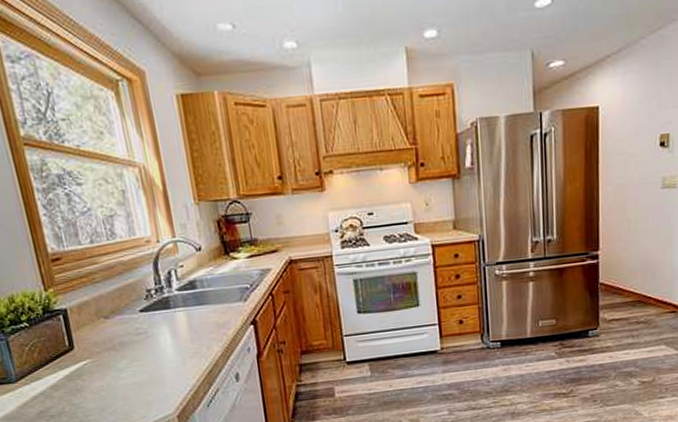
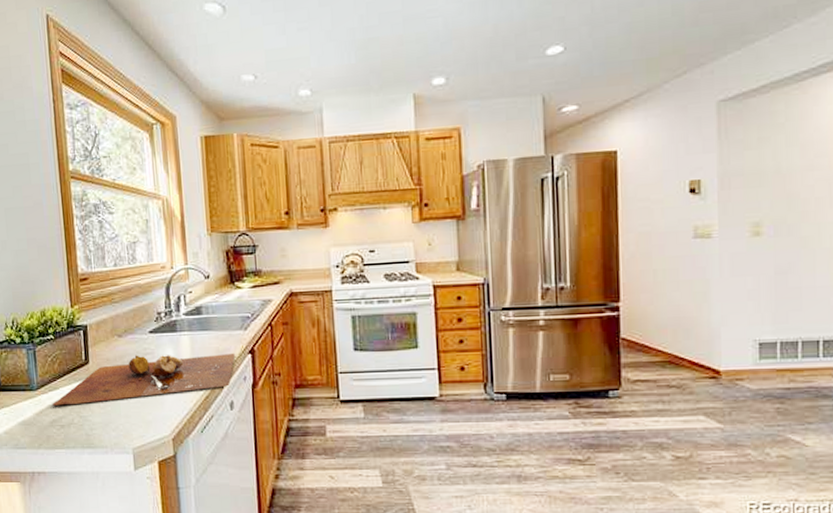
cutting board: none [37,325,236,397] -> present [52,352,235,406]

